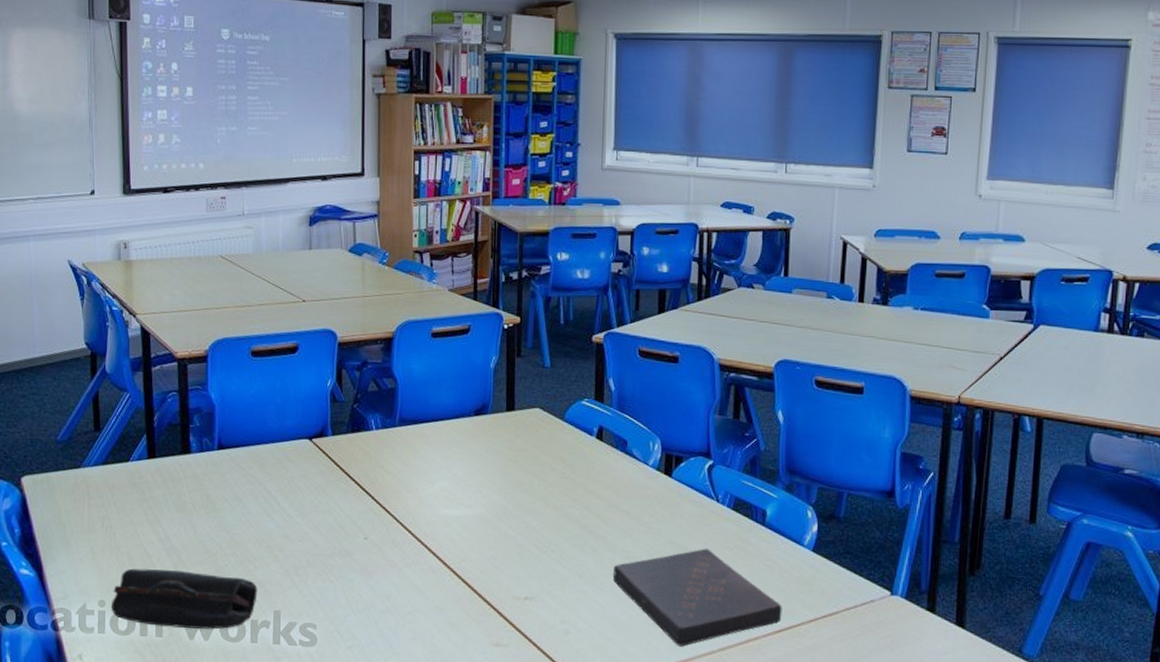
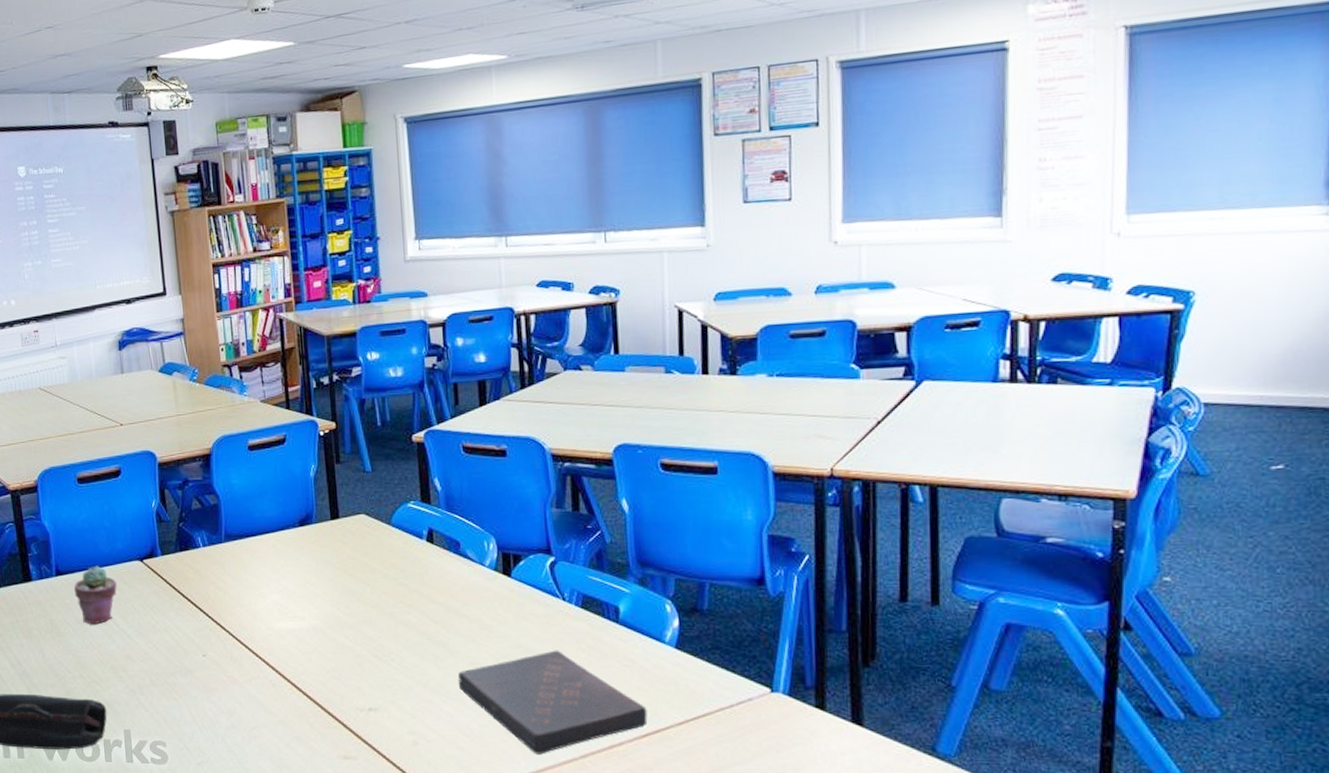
potted succulent: none [235,441,282,502] -> present [74,565,117,625]

